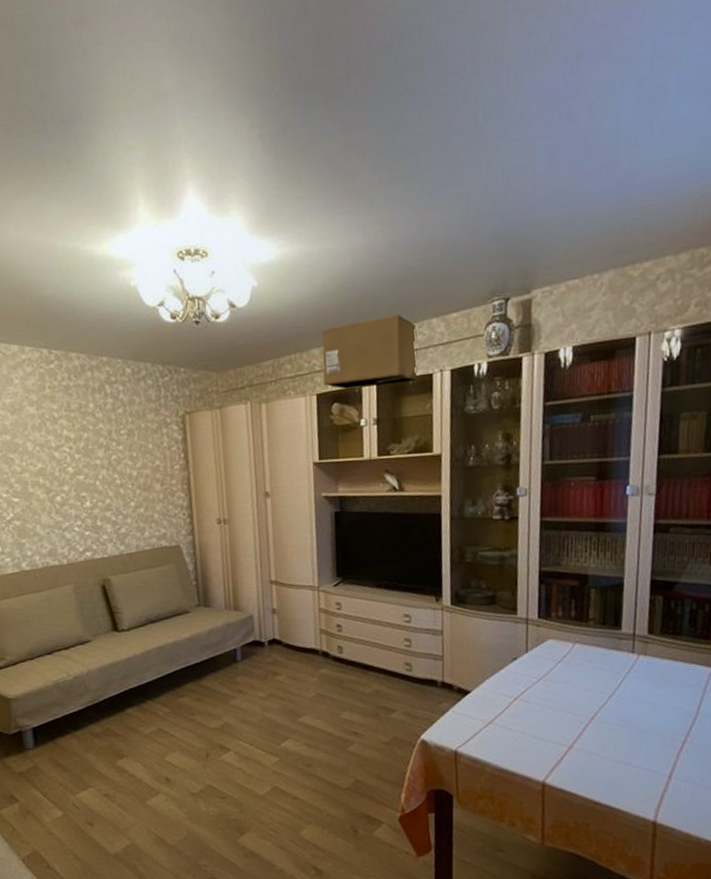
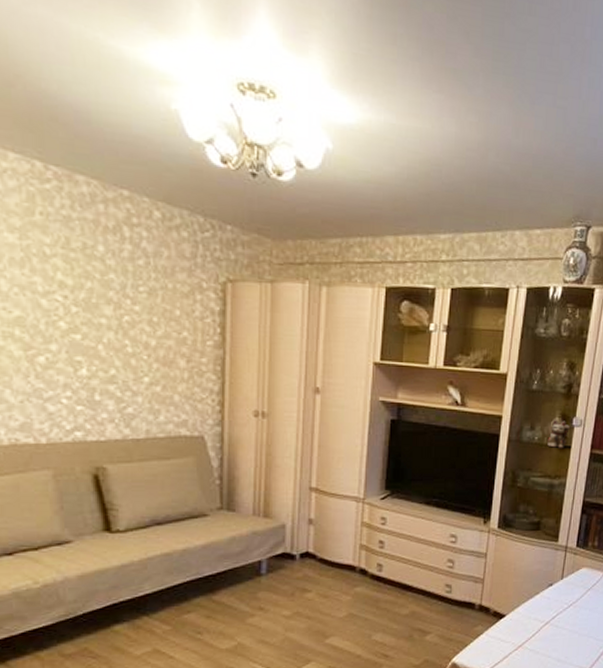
box: present [322,314,418,389] -> none [396,215,499,293]

